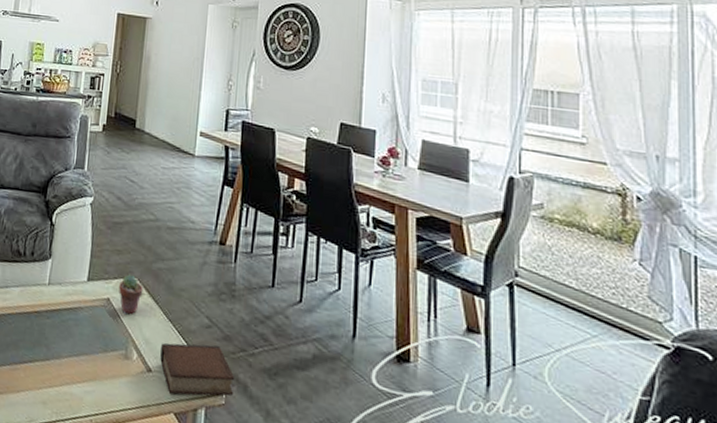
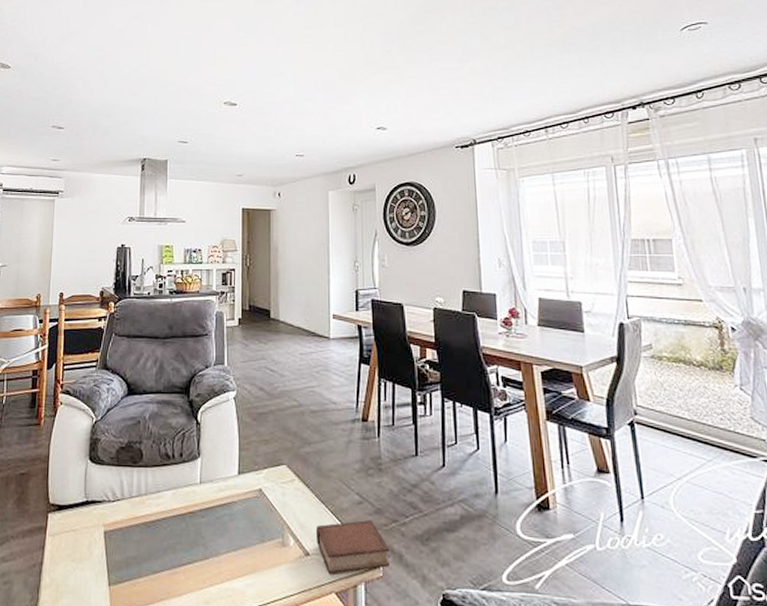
potted succulent: present [119,274,143,315] -> none [270,462,293,502]

